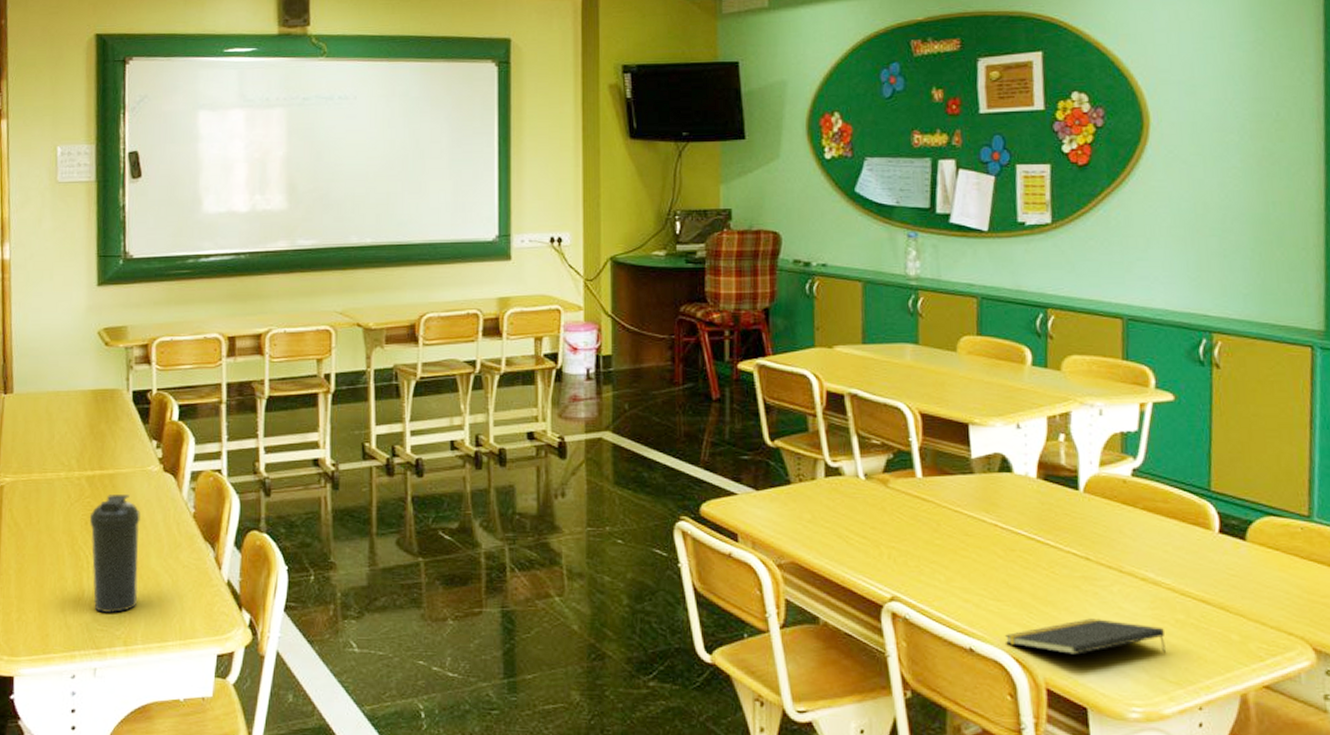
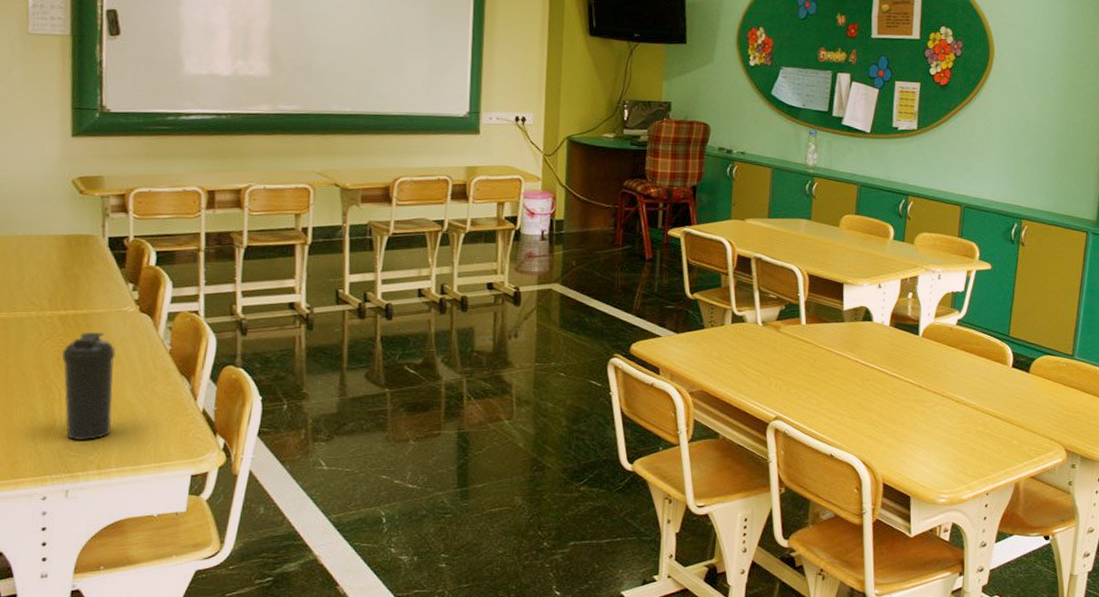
notepad: present [1004,618,1166,655] -> none [856,431,968,457]

